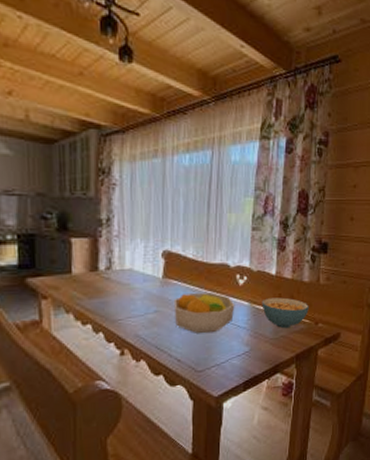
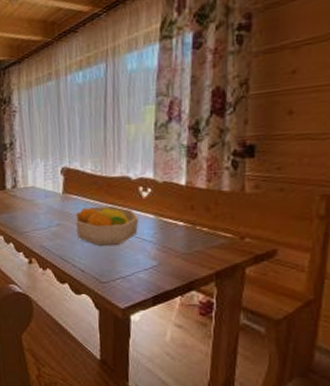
cereal bowl: present [261,297,309,329] -> none [170,209,231,244]

